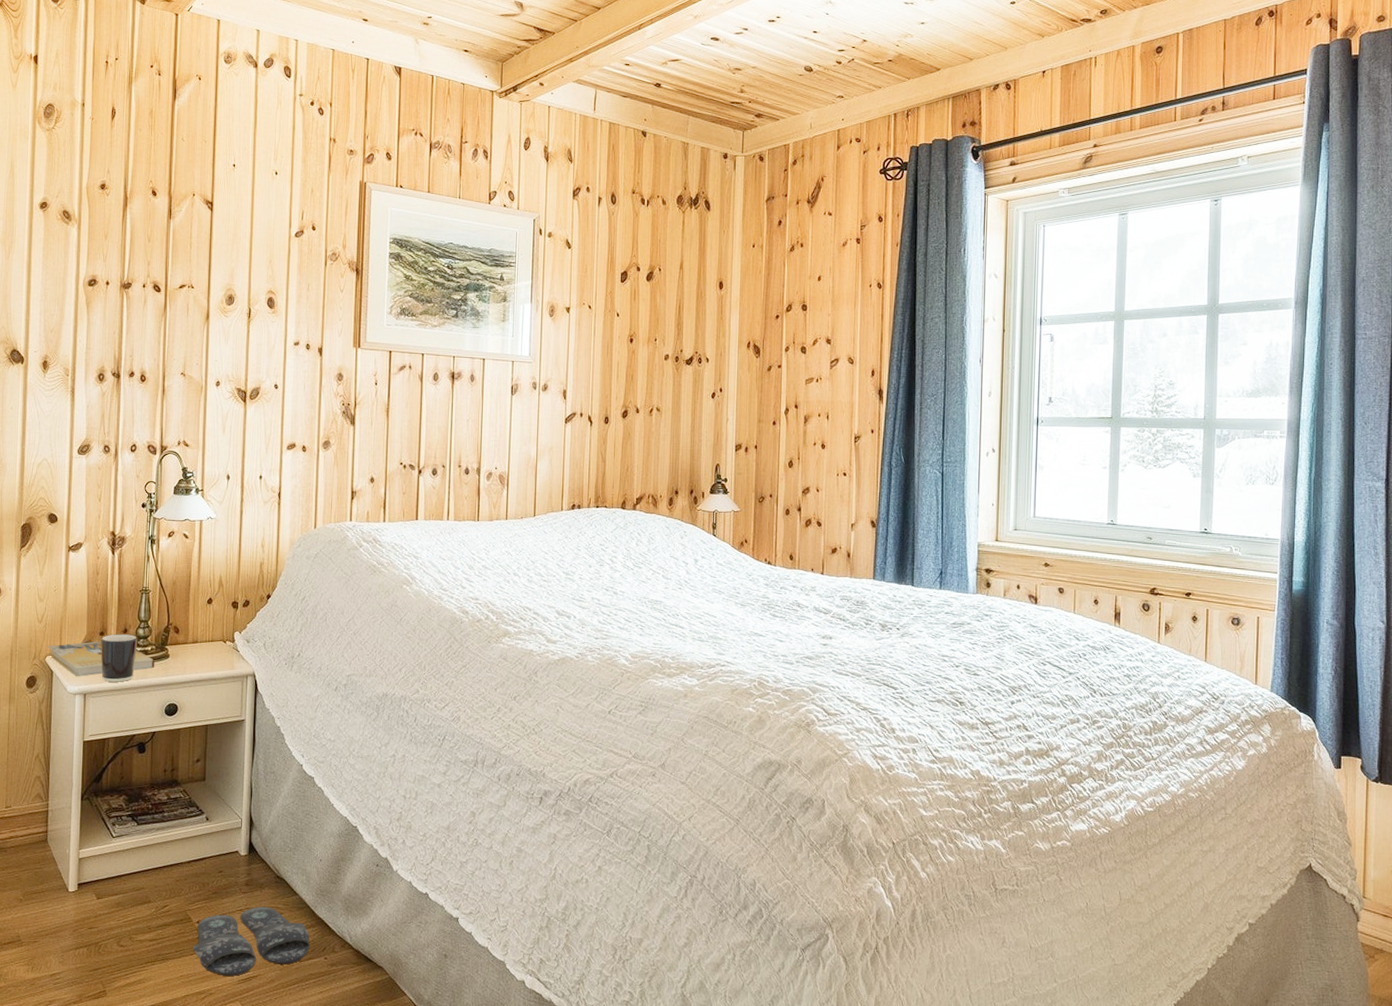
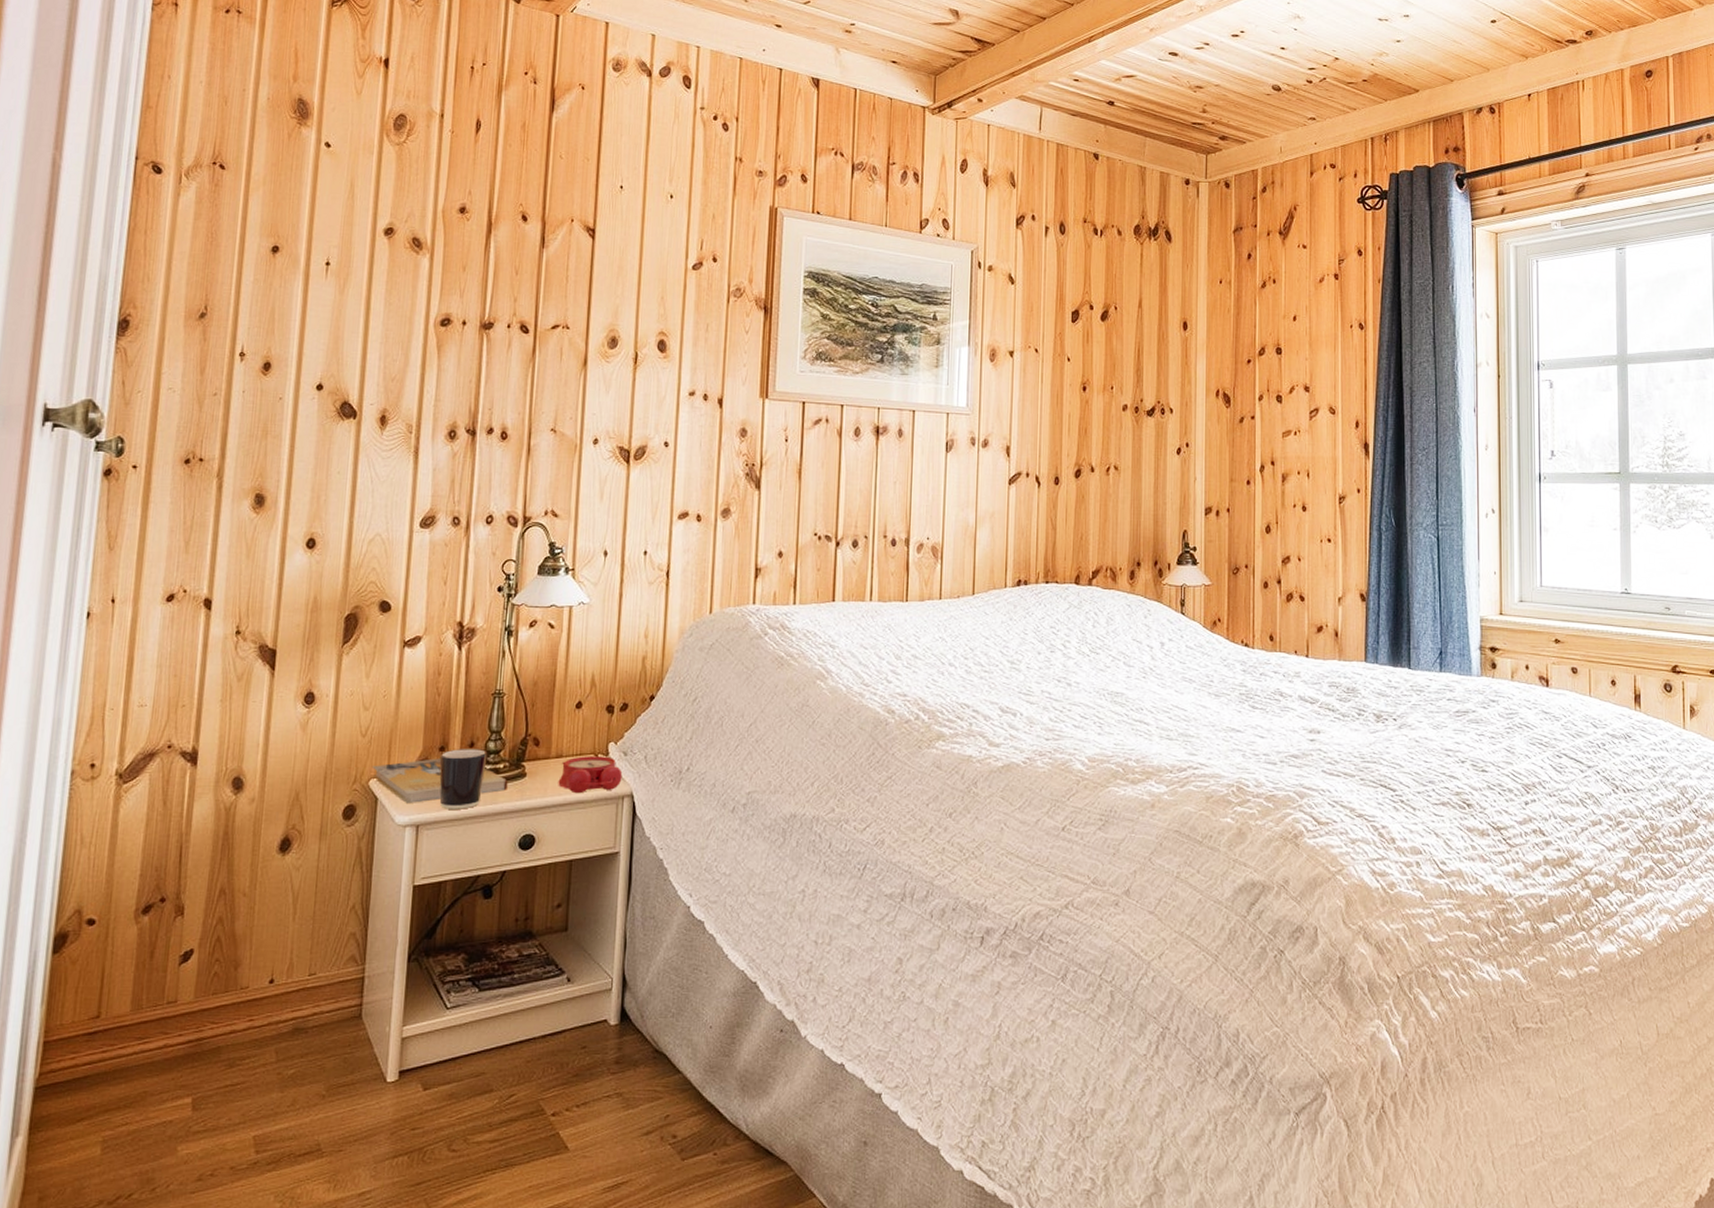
slippers: present [193,906,310,977] -> none [545,1090,696,1185]
alarm clock: none [195,642,246,672] -> present [558,756,623,794]

